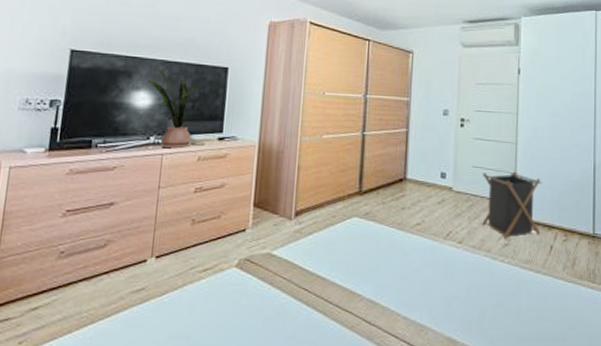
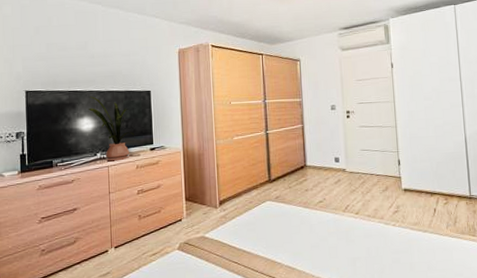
laundry basket: present [481,171,542,239] -> none [370,150,425,207]

